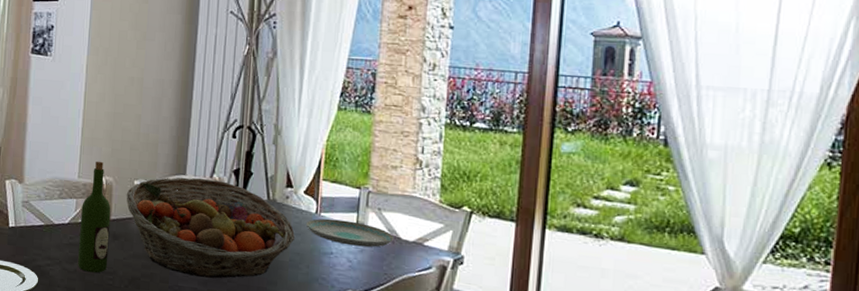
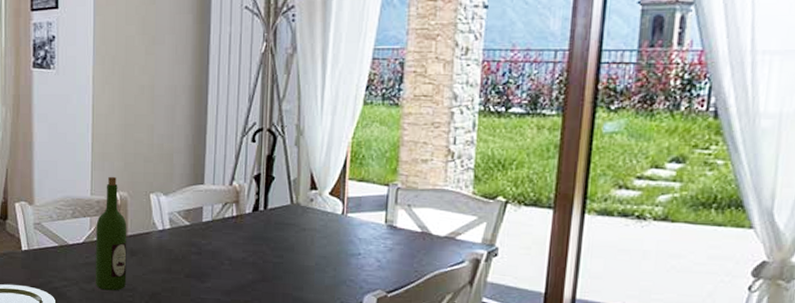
fruit basket: present [126,177,295,279] -> none [142,186,320,288]
plate: present [305,218,395,247] -> none [331,219,426,246]

